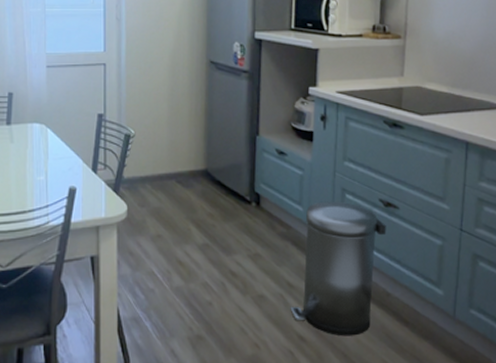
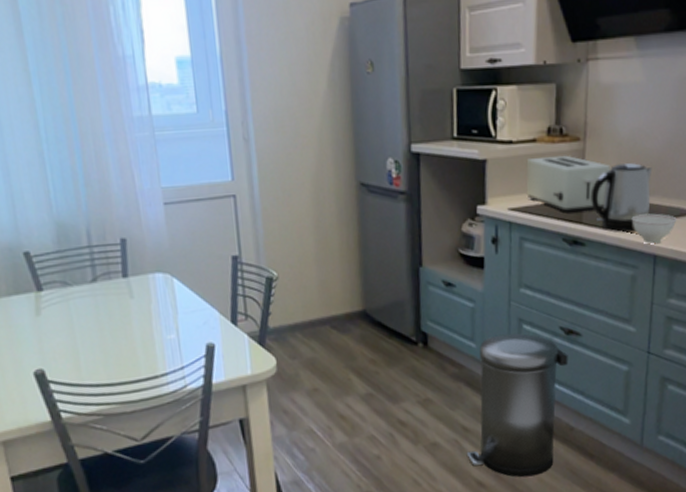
toaster: none [352,49,427,99] -> present [526,155,610,212]
kettle: none [409,59,465,121] -> present [591,162,653,234]
bowl: none [446,105,487,132] -> present [631,213,677,245]

